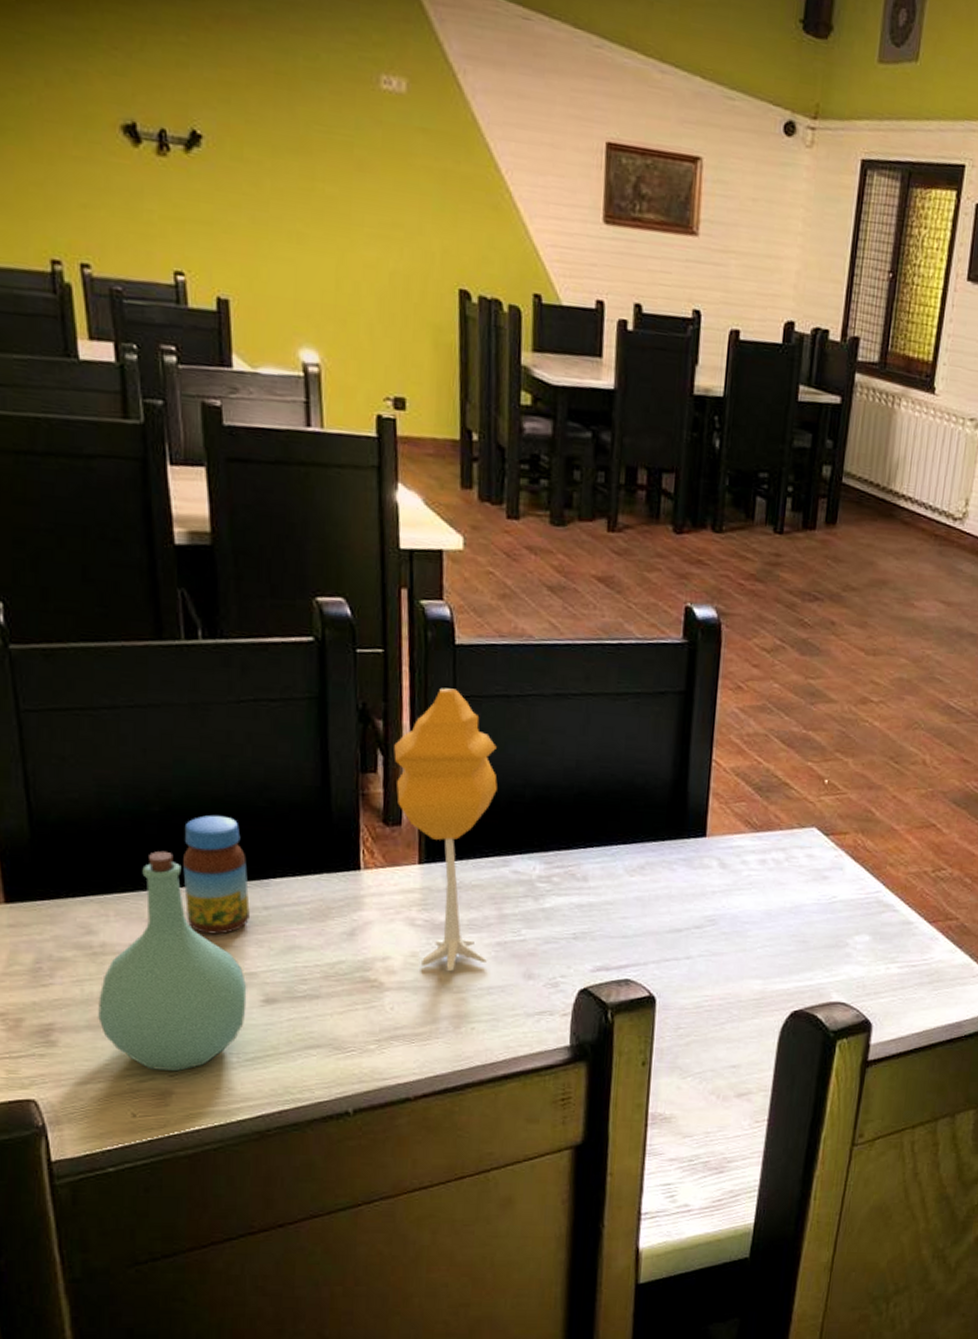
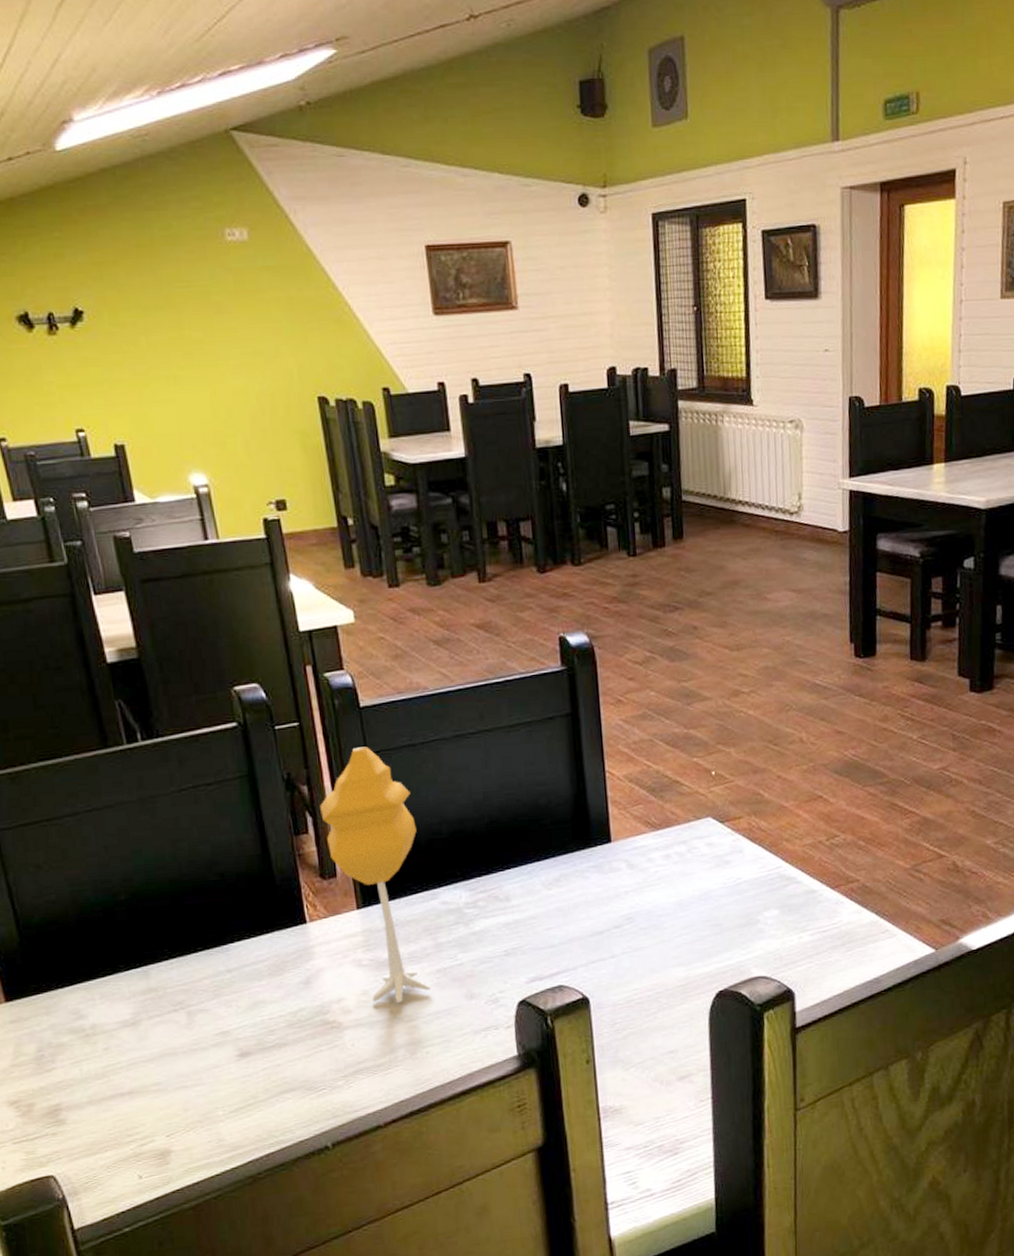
bottle: present [98,850,247,1071] -> none [96,933,225,1133]
jar: present [183,815,250,935] -> none [149,894,216,1003]

